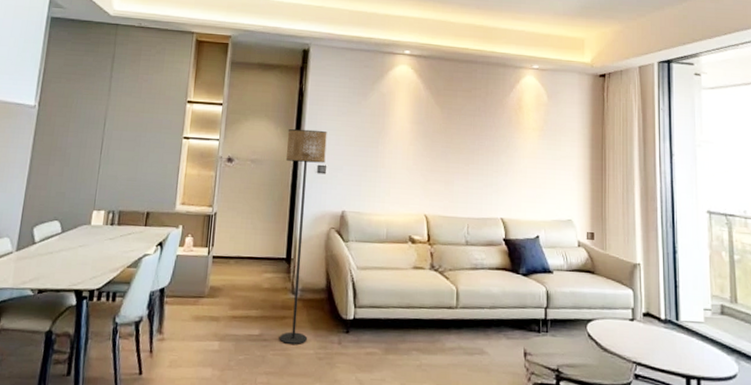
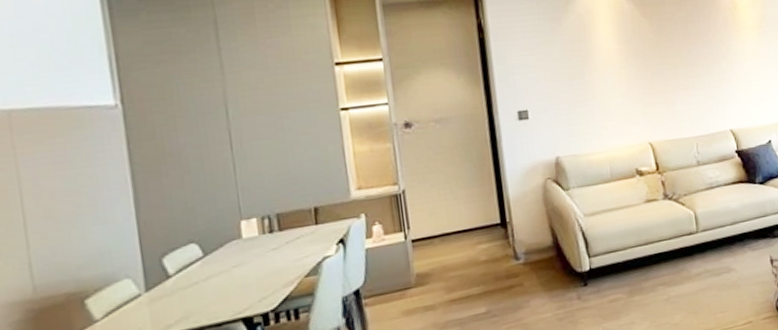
floor lamp: present [279,128,327,345] -> none [473,69,542,314]

